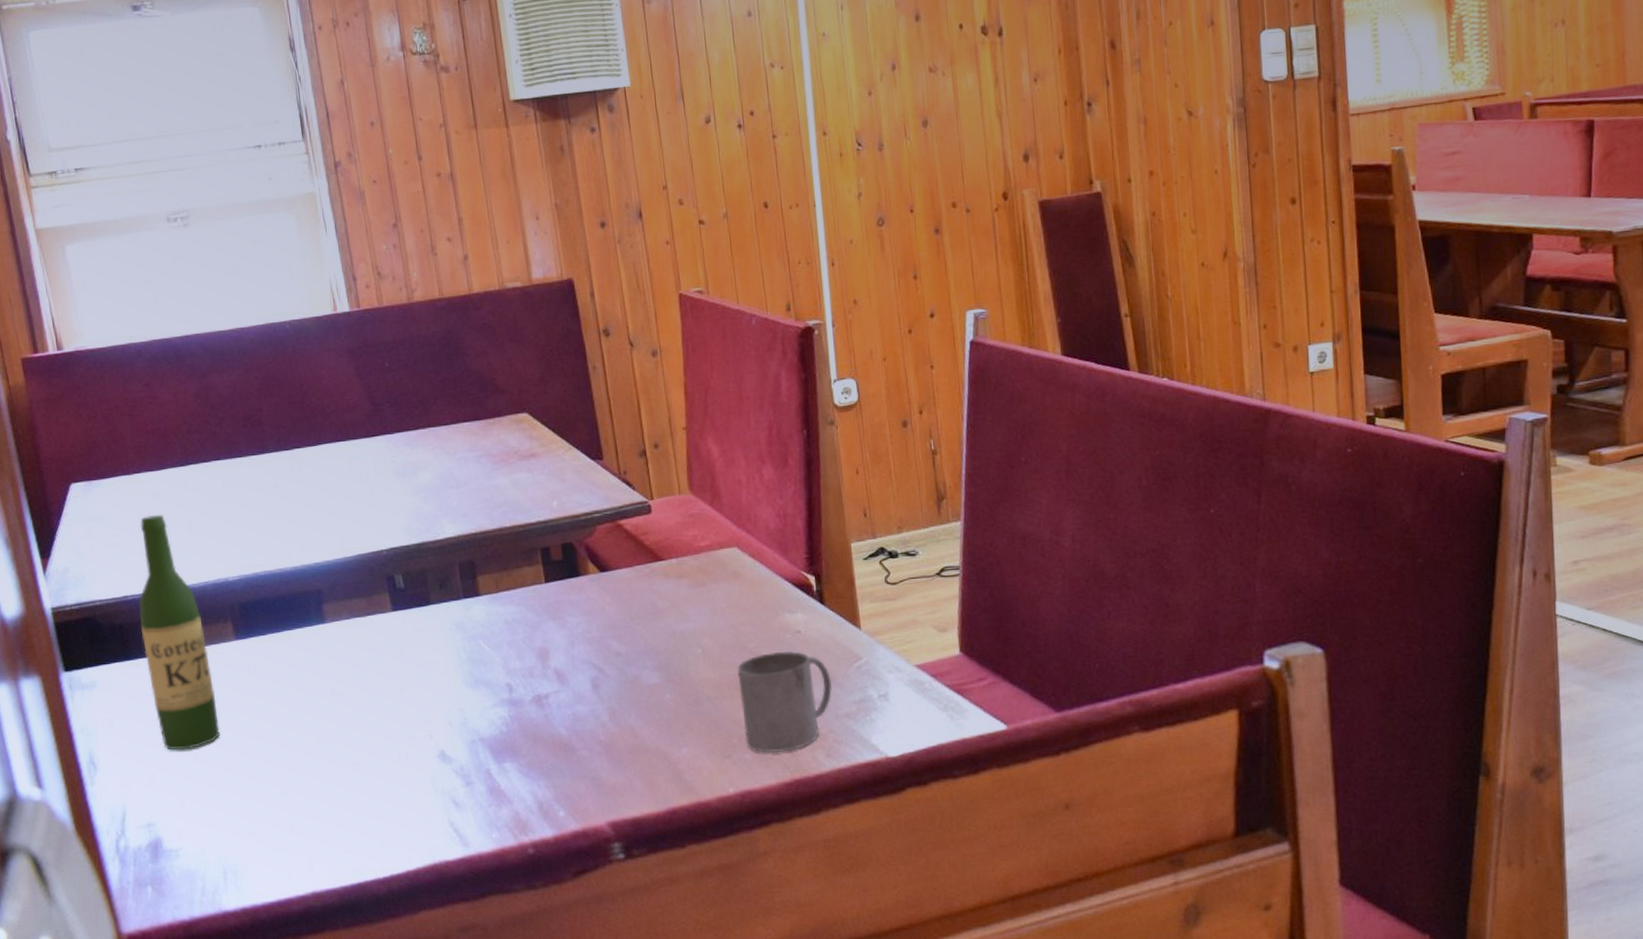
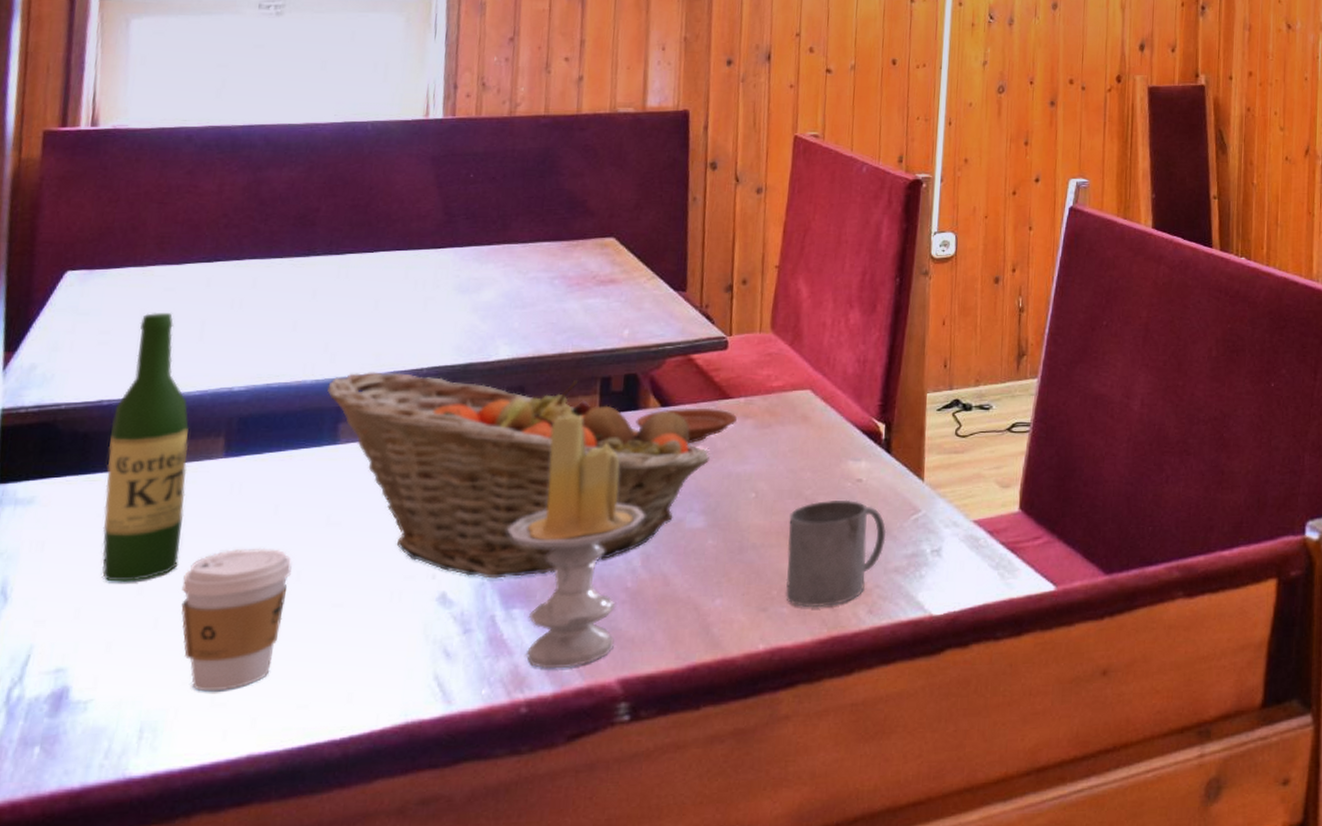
coffee cup: none [227,717,314,840] -> present [181,548,292,692]
fruit basket: none [305,551,654,737] -> present [327,372,711,579]
candle: none [485,585,604,814] -> present [507,416,645,668]
plate: none [580,570,672,605] -> present [636,408,737,443]

